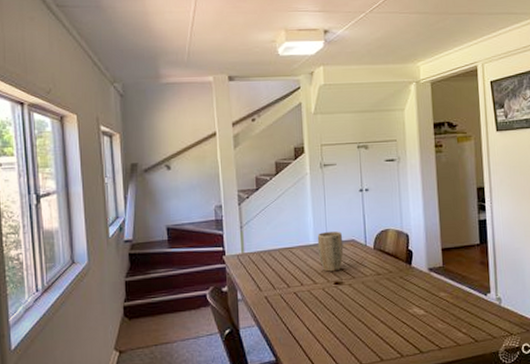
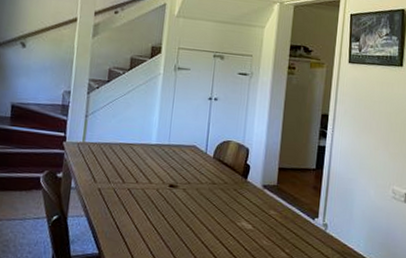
plant pot: present [317,231,344,272] -> none [158,133,185,174]

